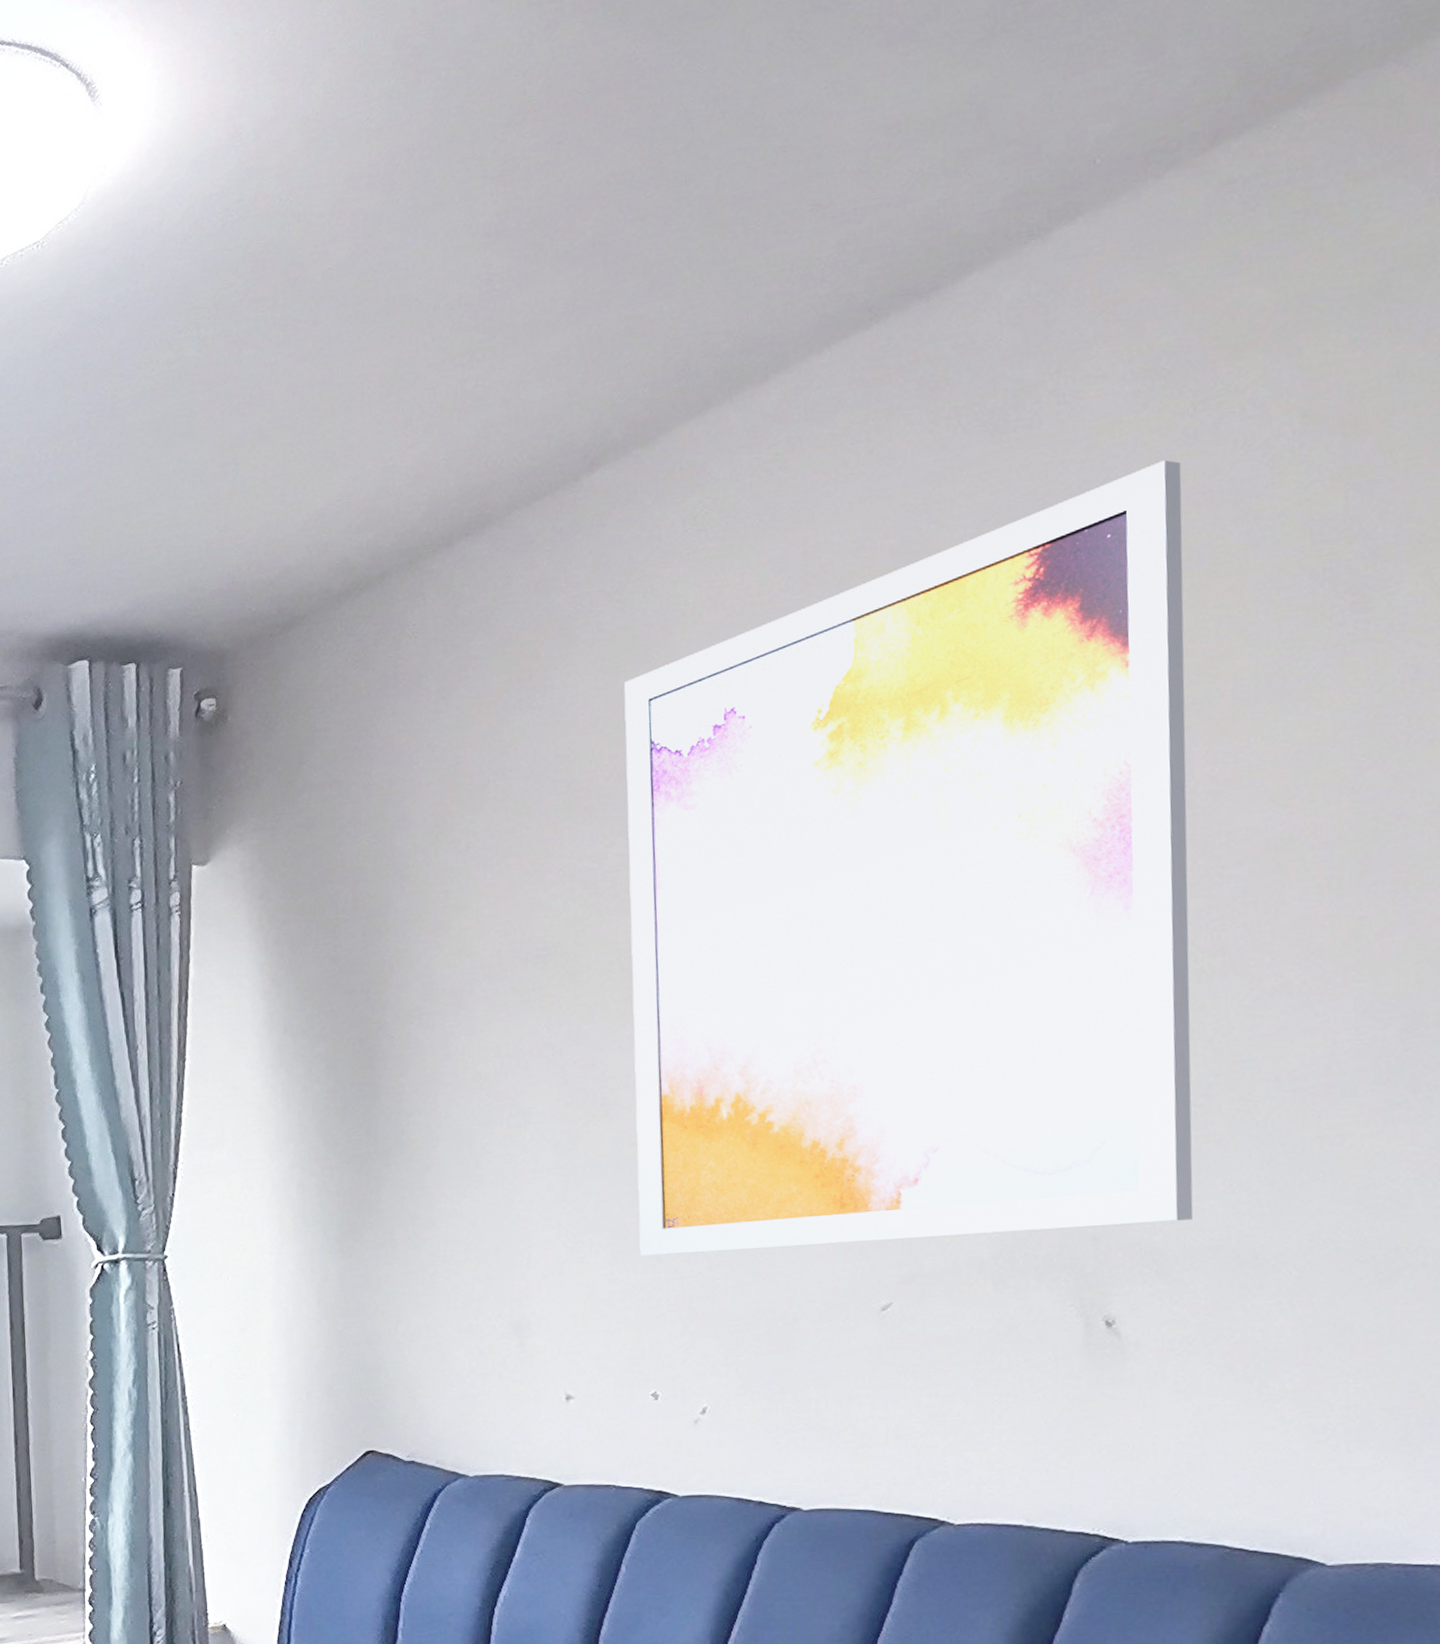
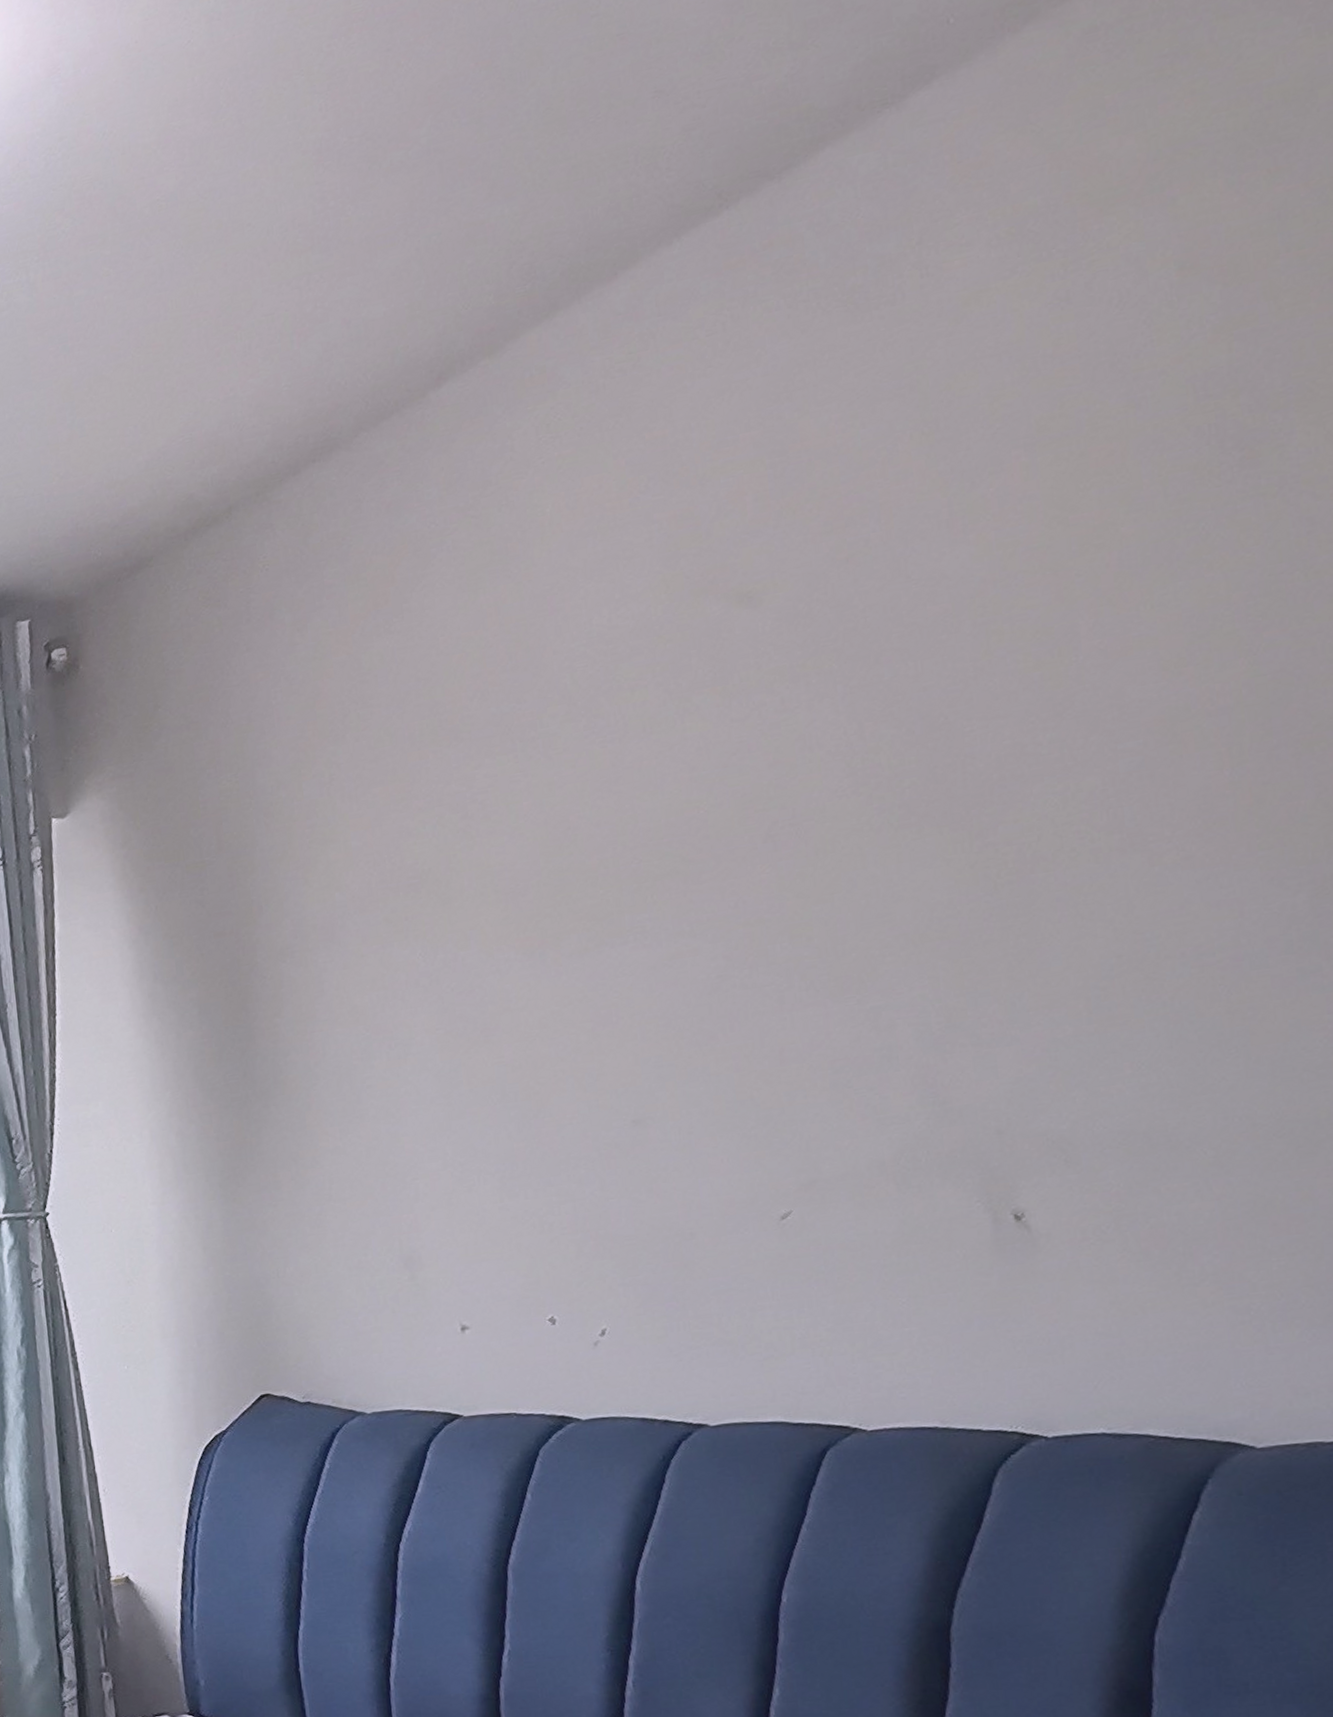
wall art: present [623,460,1194,1256] -> none [483,325,1101,1181]

